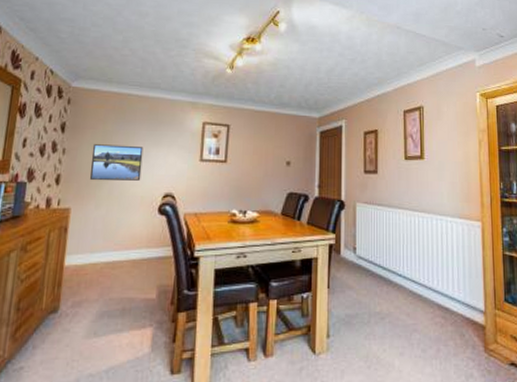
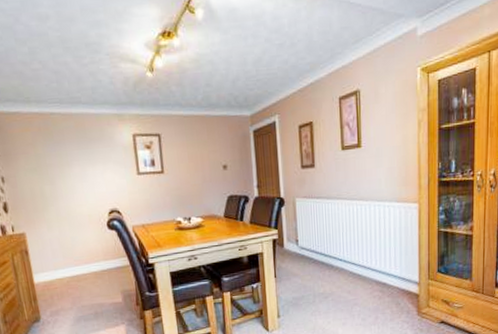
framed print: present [90,144,144,181] -> none [30,166,84,206]

